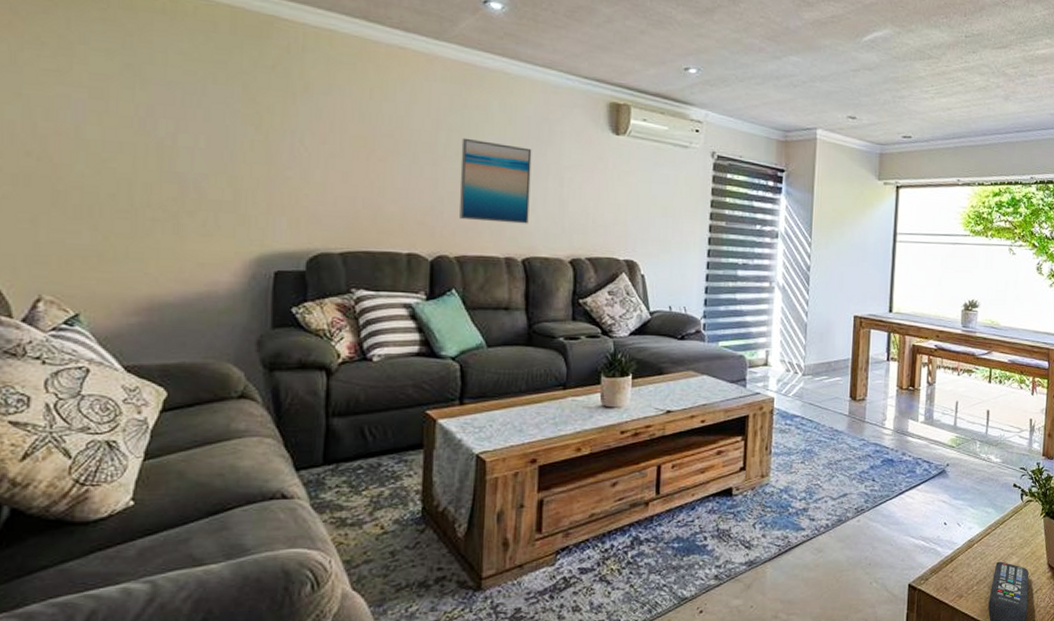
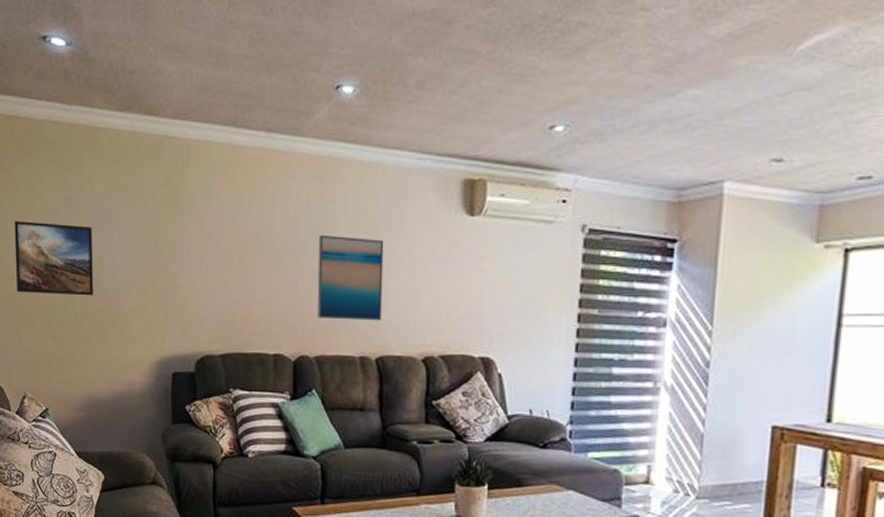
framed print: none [33,83,164,182] -> present [14,220,94,296]

